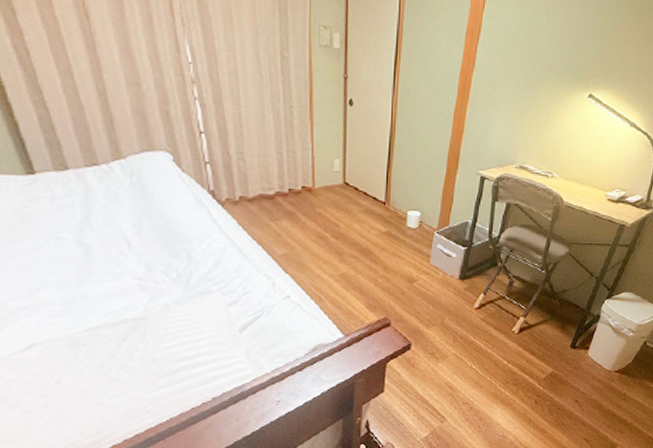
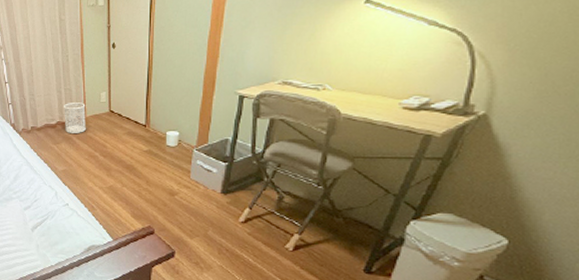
wastebasket: none [285,168,314,208] -> present [64,102,86,133]

